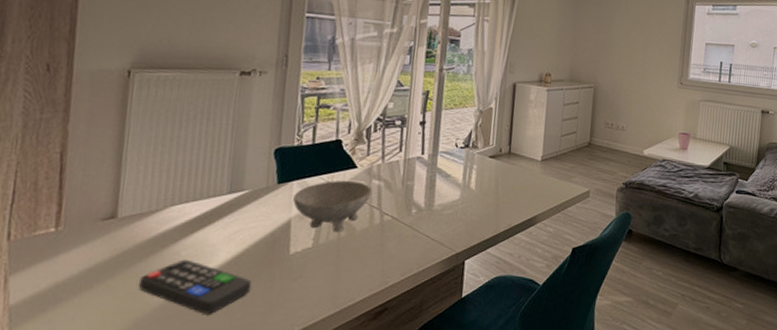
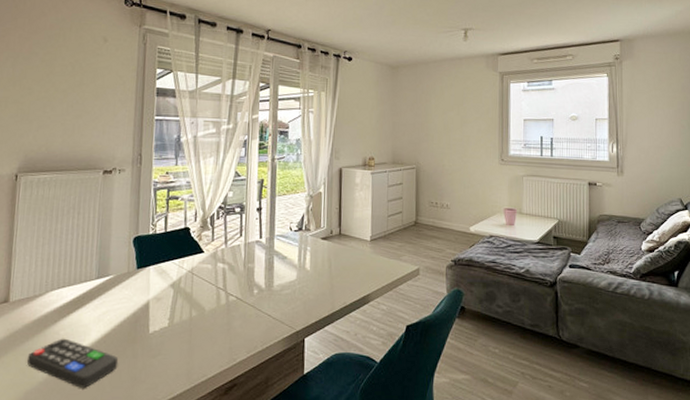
bowl: present [293,180,372,233] -> none [150,264,217,313]

